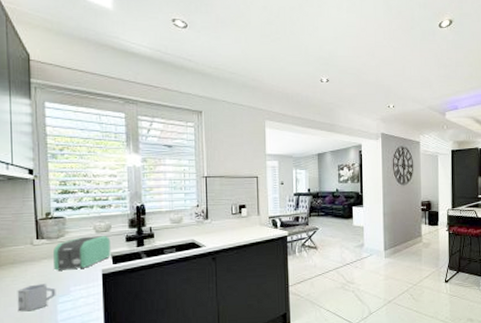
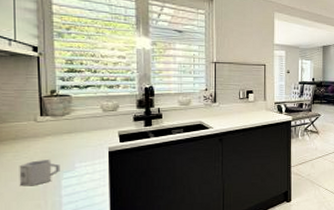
toaster: present [53,236,111,271] -> none [58,115,118,147]

